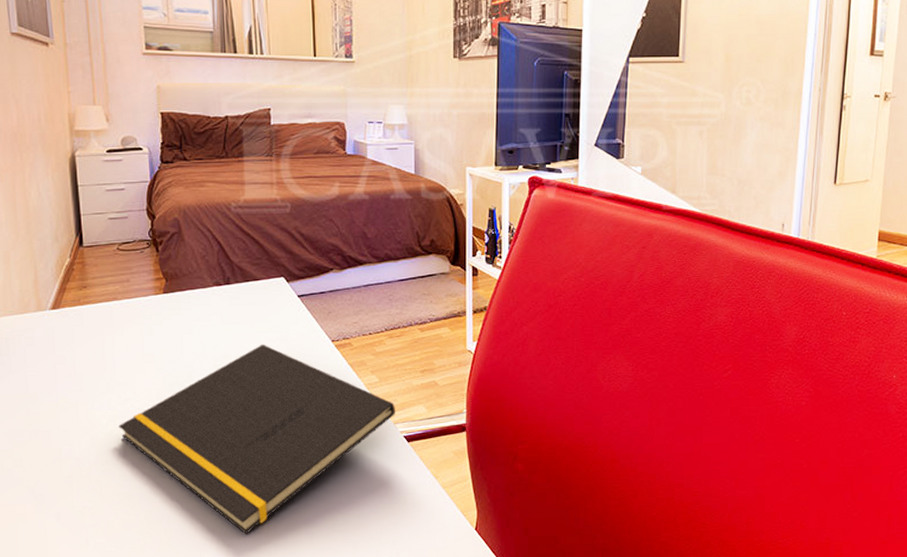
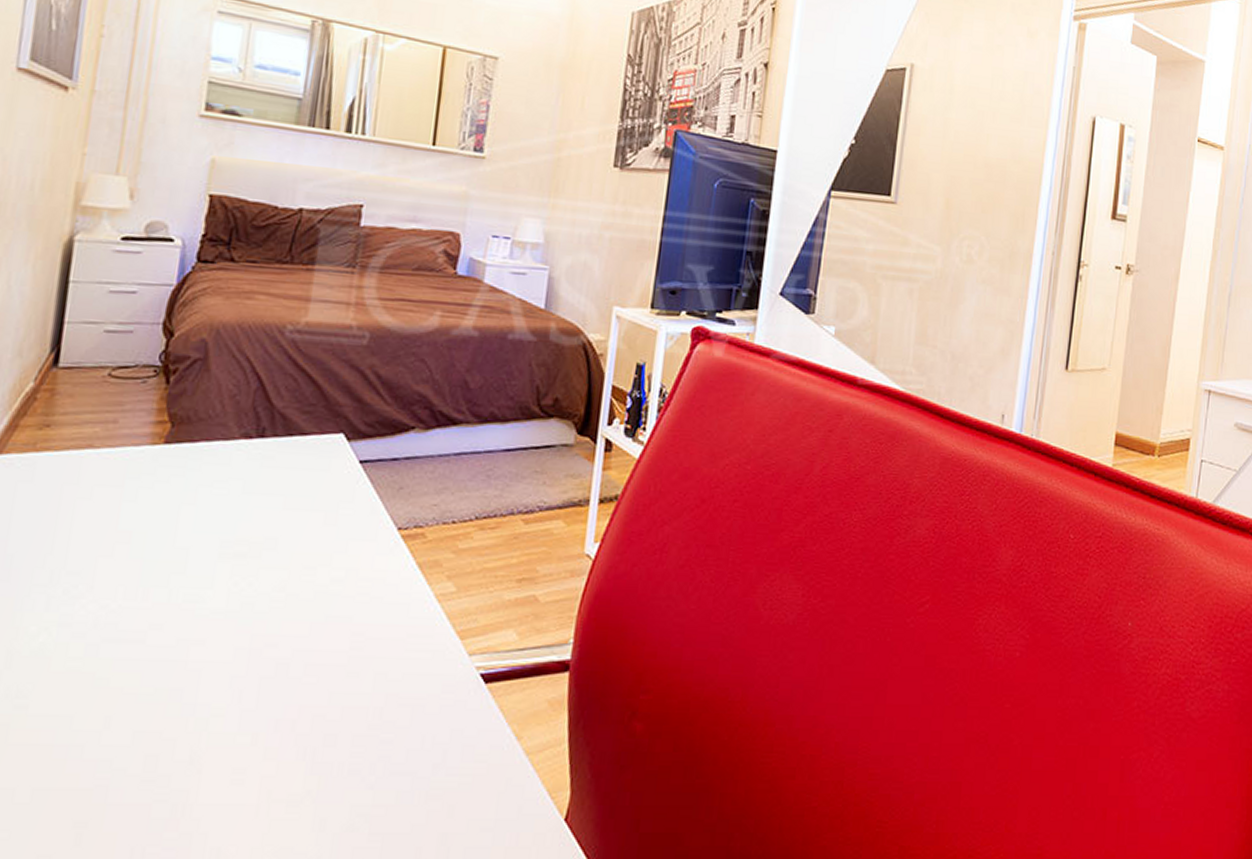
notepad: present [118,344,395,535] -> none [55,526,474,818]

